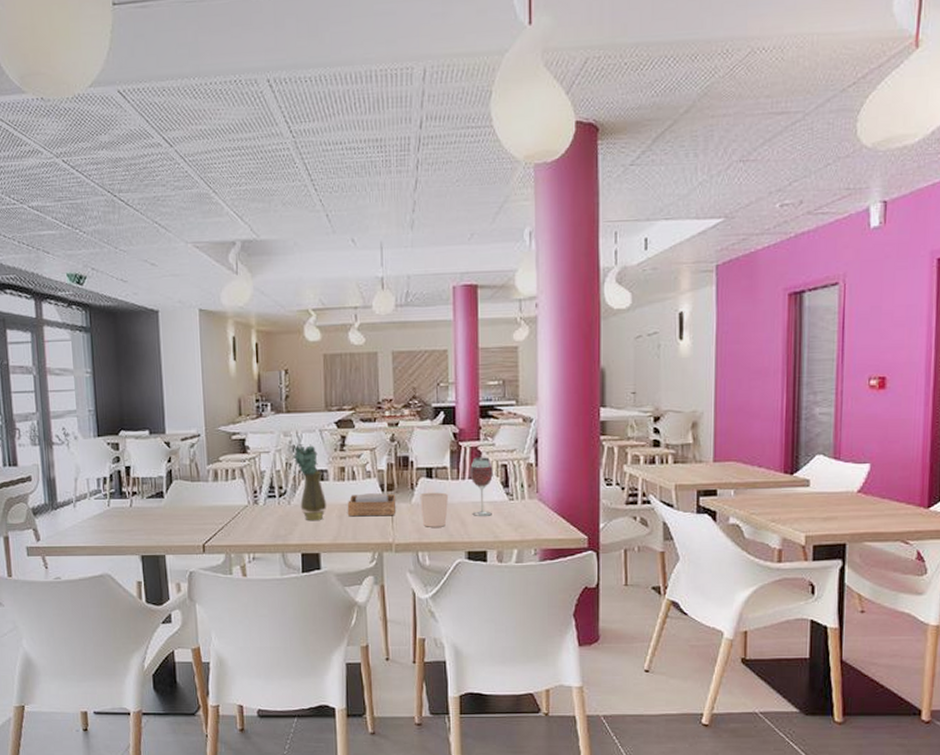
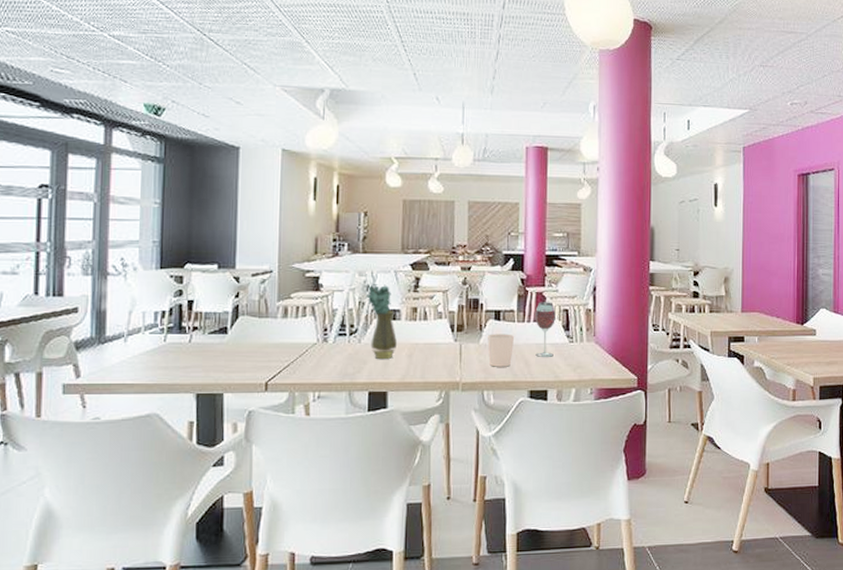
napkin holder: present [347,493,396,517] -> none [417,333,465,356]

